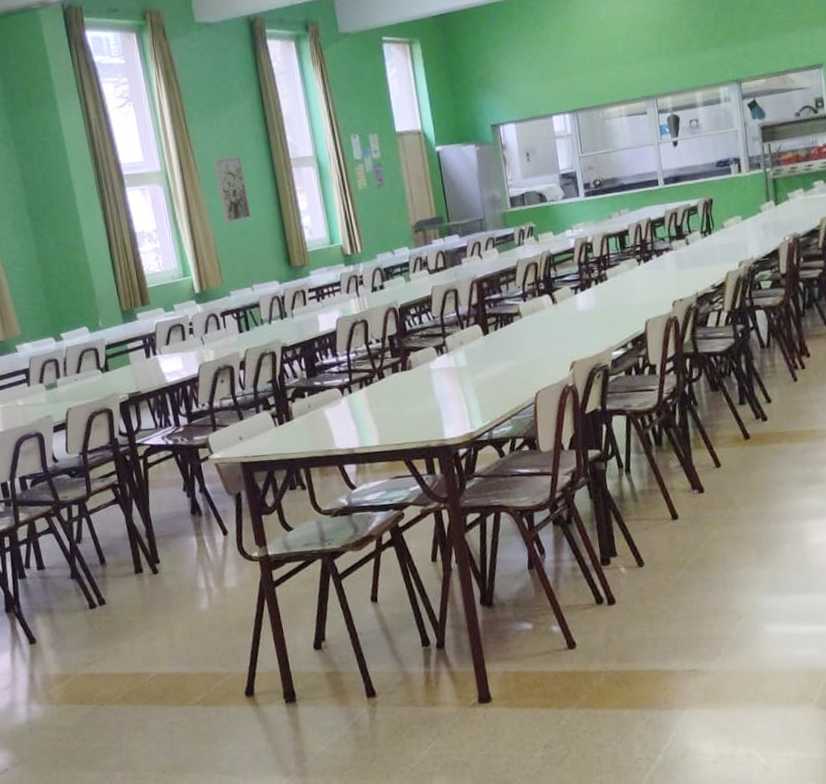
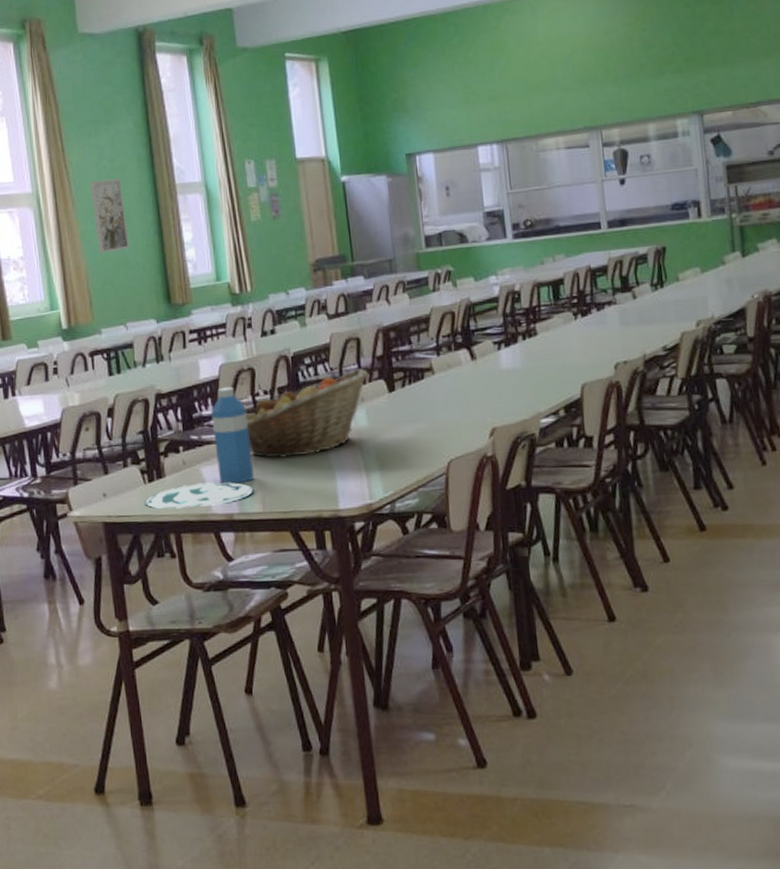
plate: none [276,421,372,448] -> present [145,482,255,509]
water bottle: none [331,337,372,423] -> present [211,386,255,484]
fruit basket: none [362,316,466,398] -> present [246,369,368,458]

